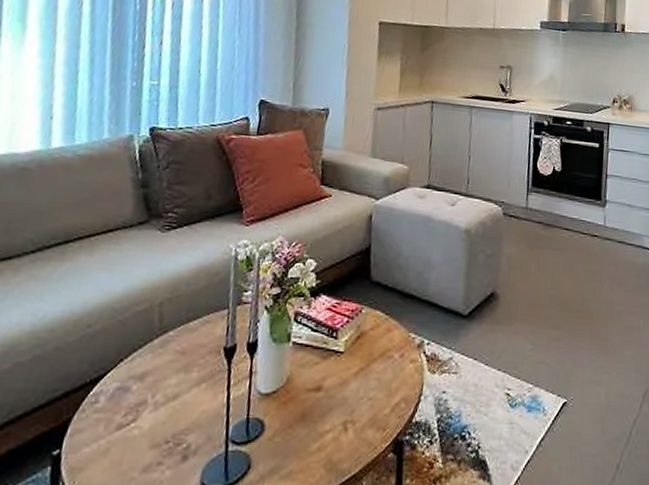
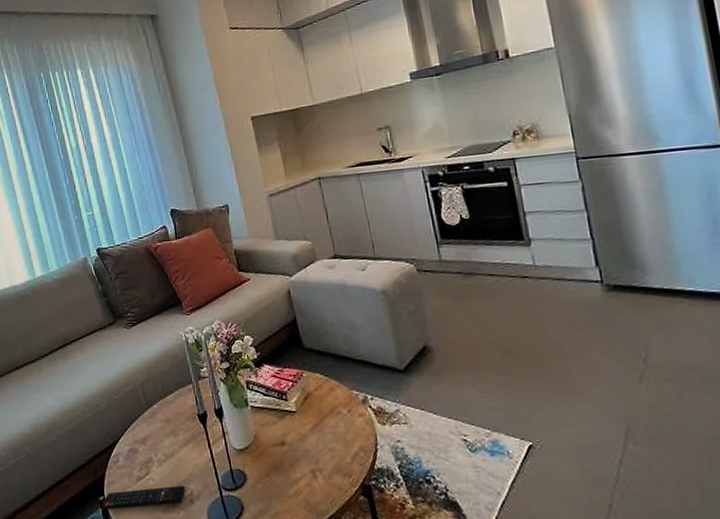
remote control: none [52,437,182,469] -> present [102,486,186,510]

